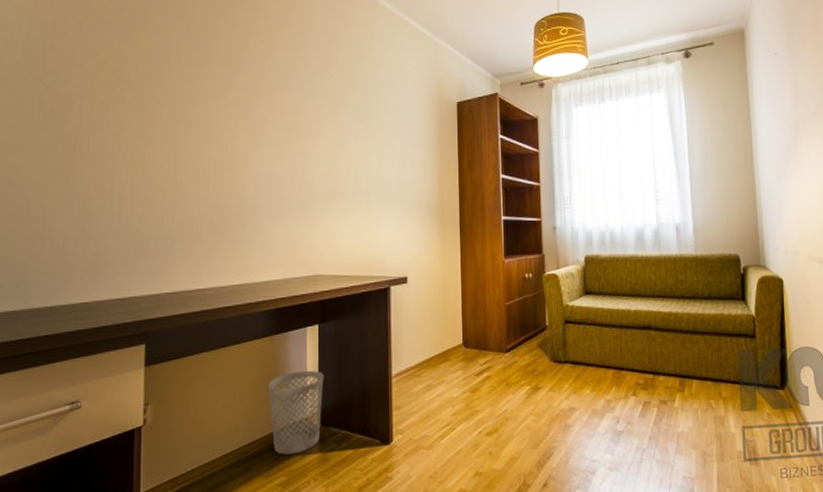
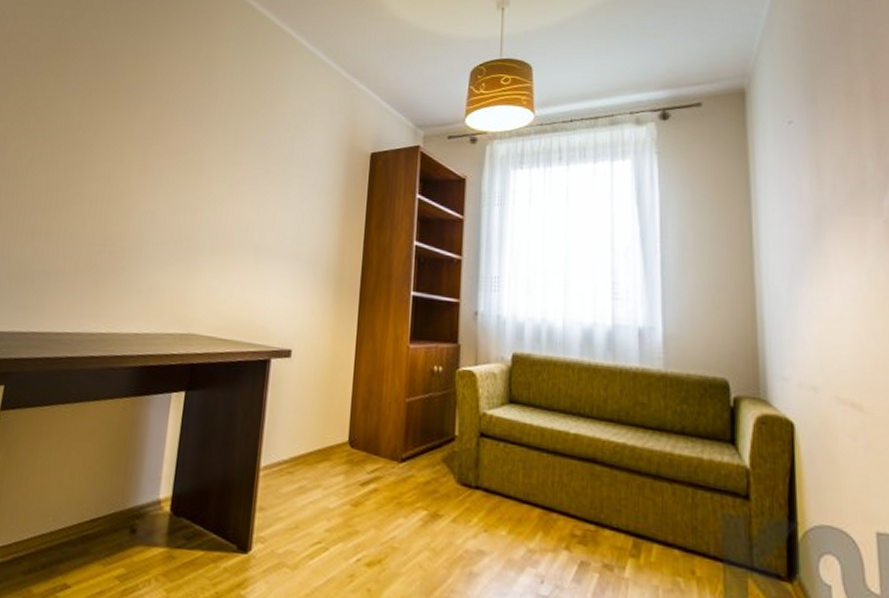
wastebasket: present [268,370,324,455] -> none [117,443,184,543]

